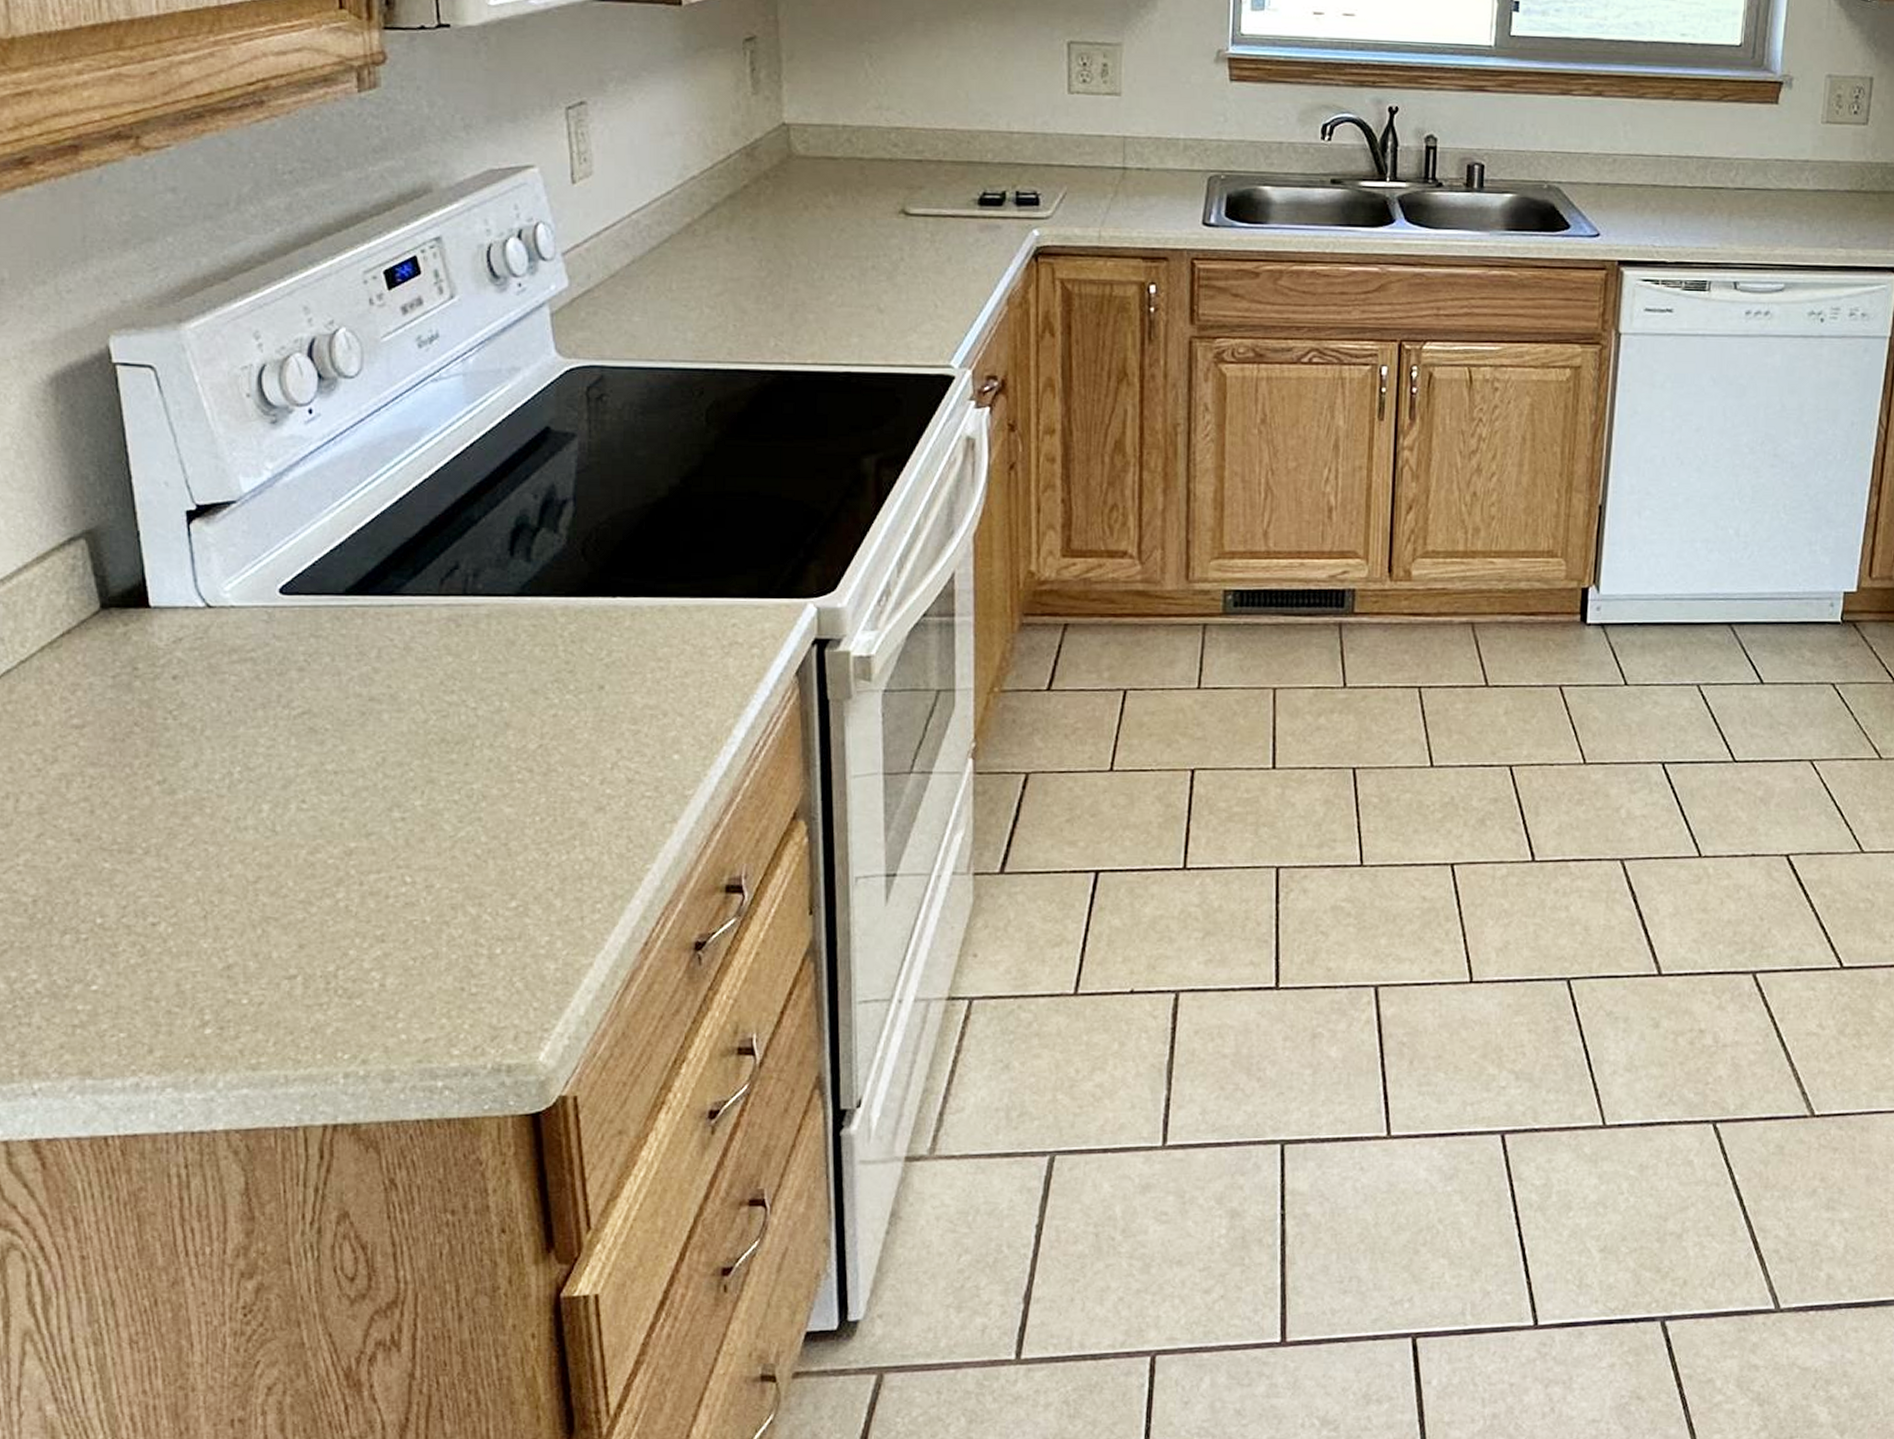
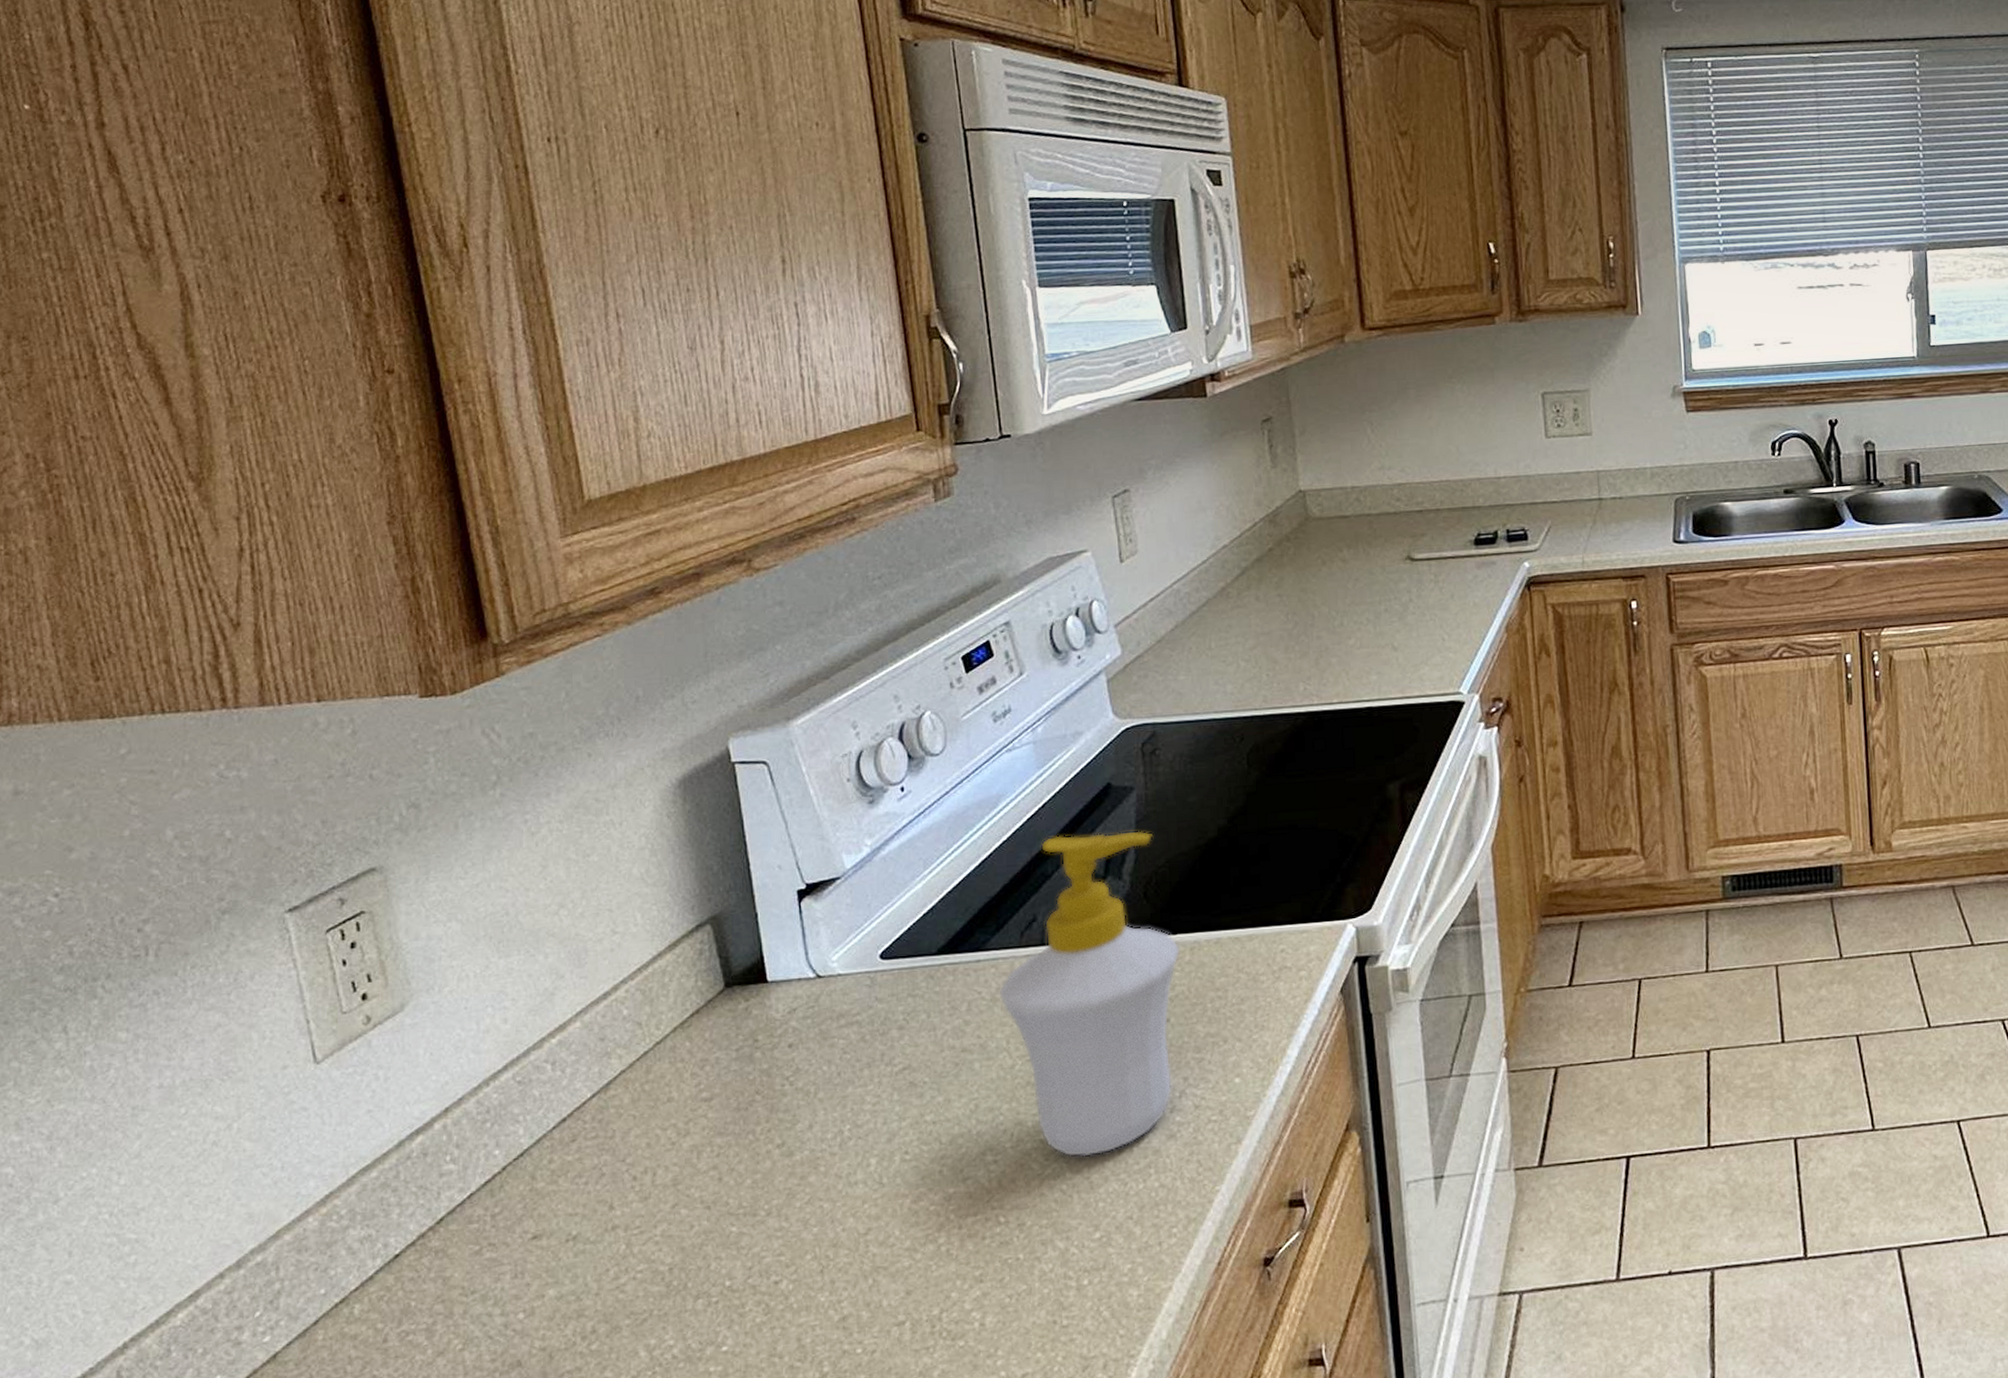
soap bottle: none [412,478,620,822] -> present [998,830,1181,1158]

